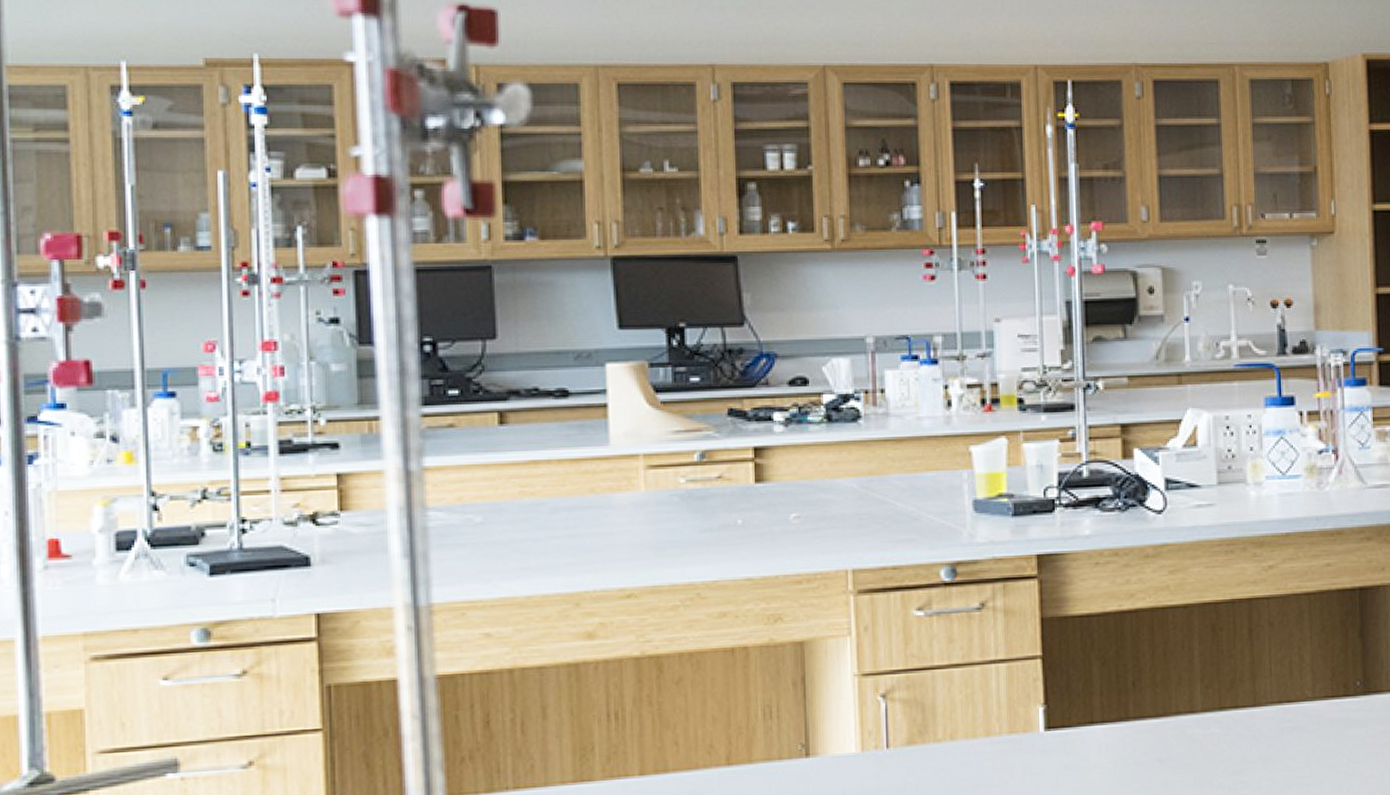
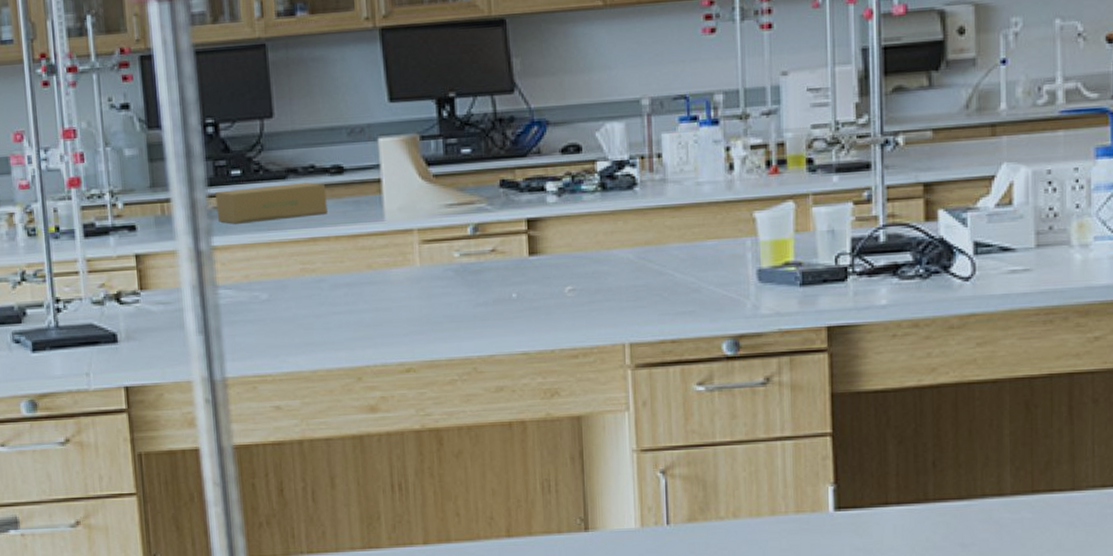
box: none [430,405,550,446] -> present [215,182,328,225]

